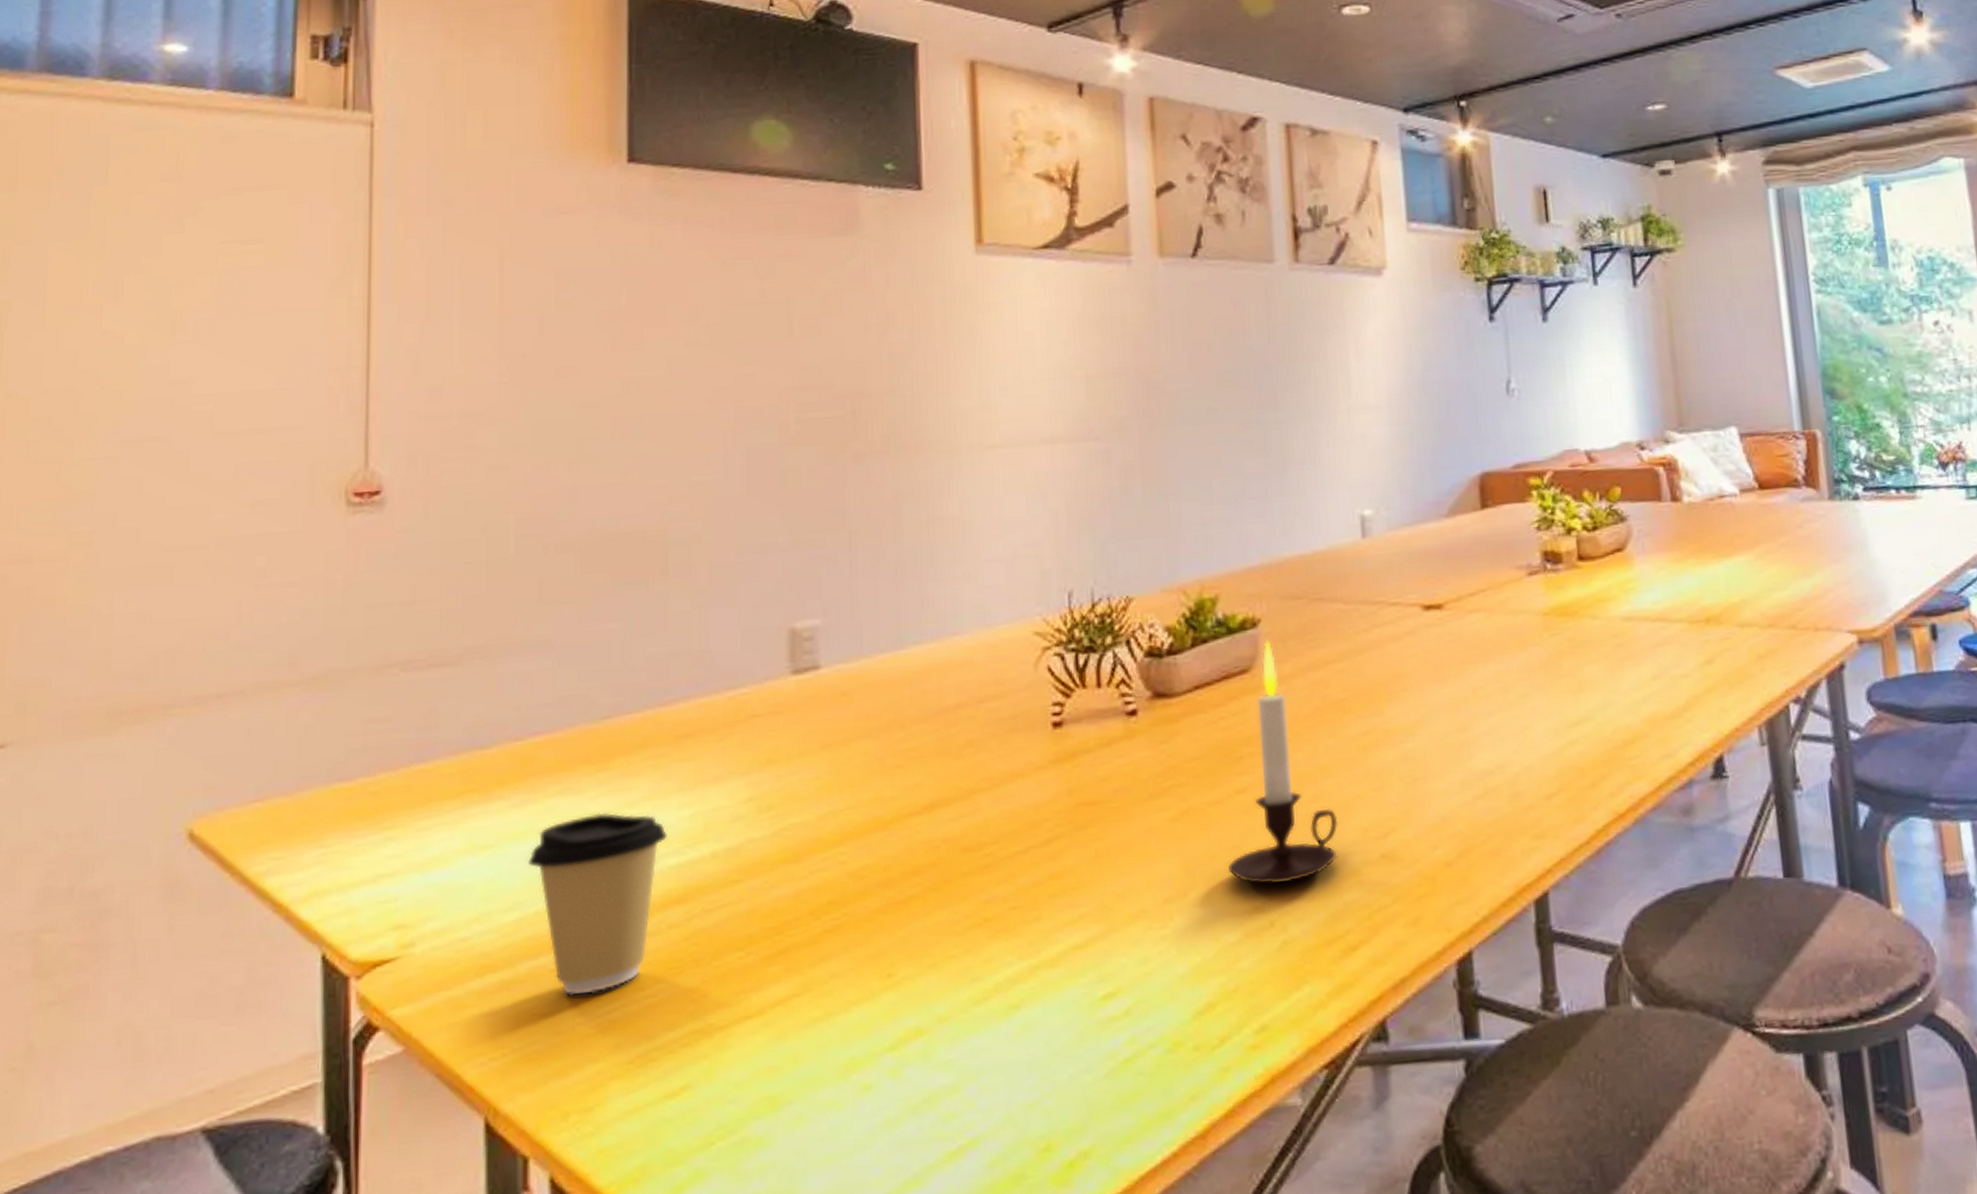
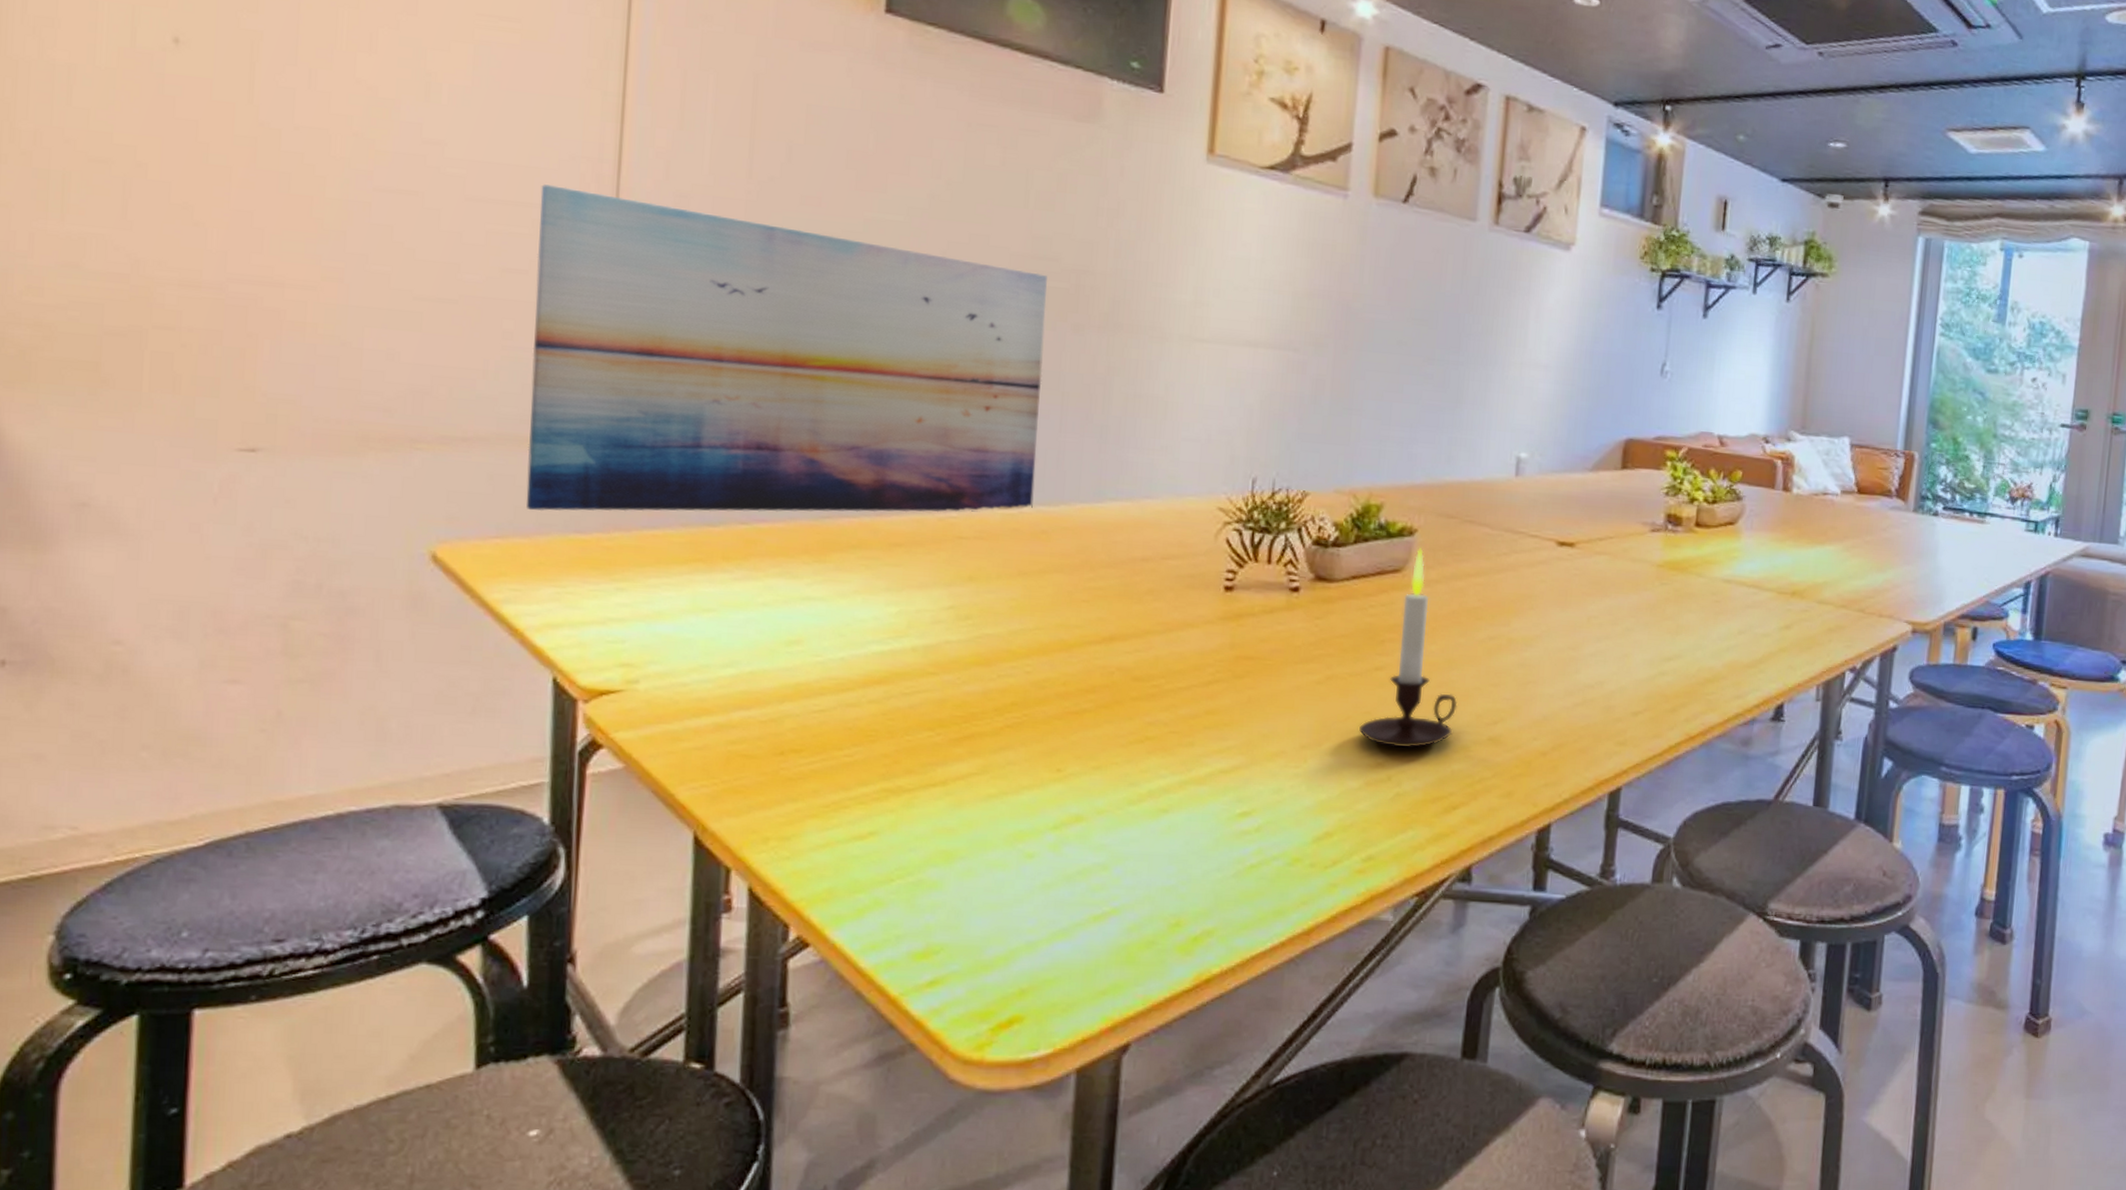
wall art: none [285,403,829,765] -> present [526,184,1047,513]
coffee cup: present [527,812,667,996] -> none [745,597,874,746]

